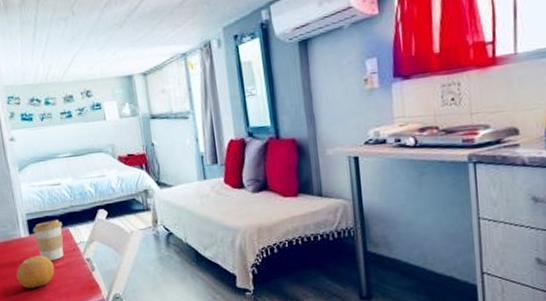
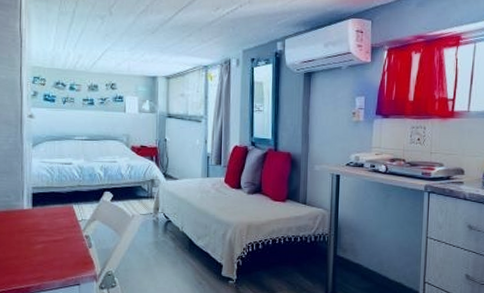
fruit: present [16,255,55,289] -> none [11,227,52,259]
coffee cup: present [32,220,64,261] -> none [36,196,67,235]

